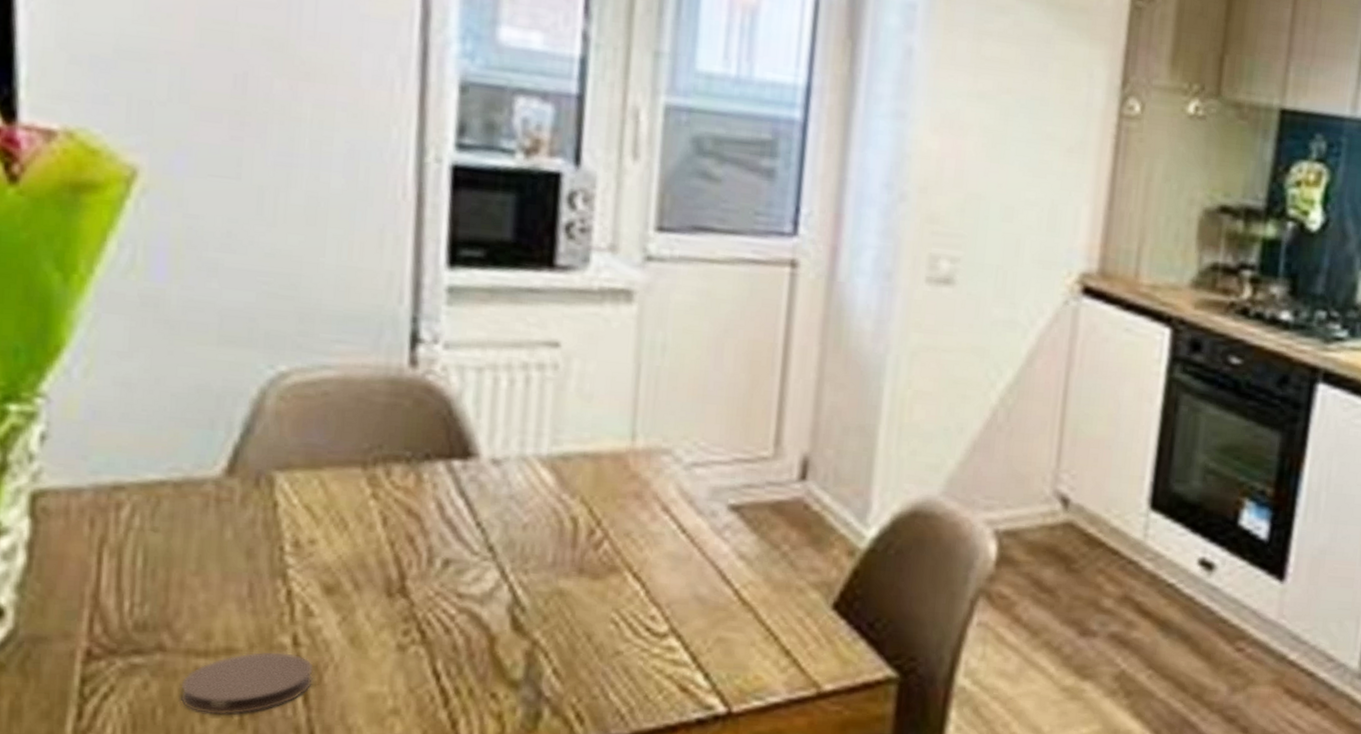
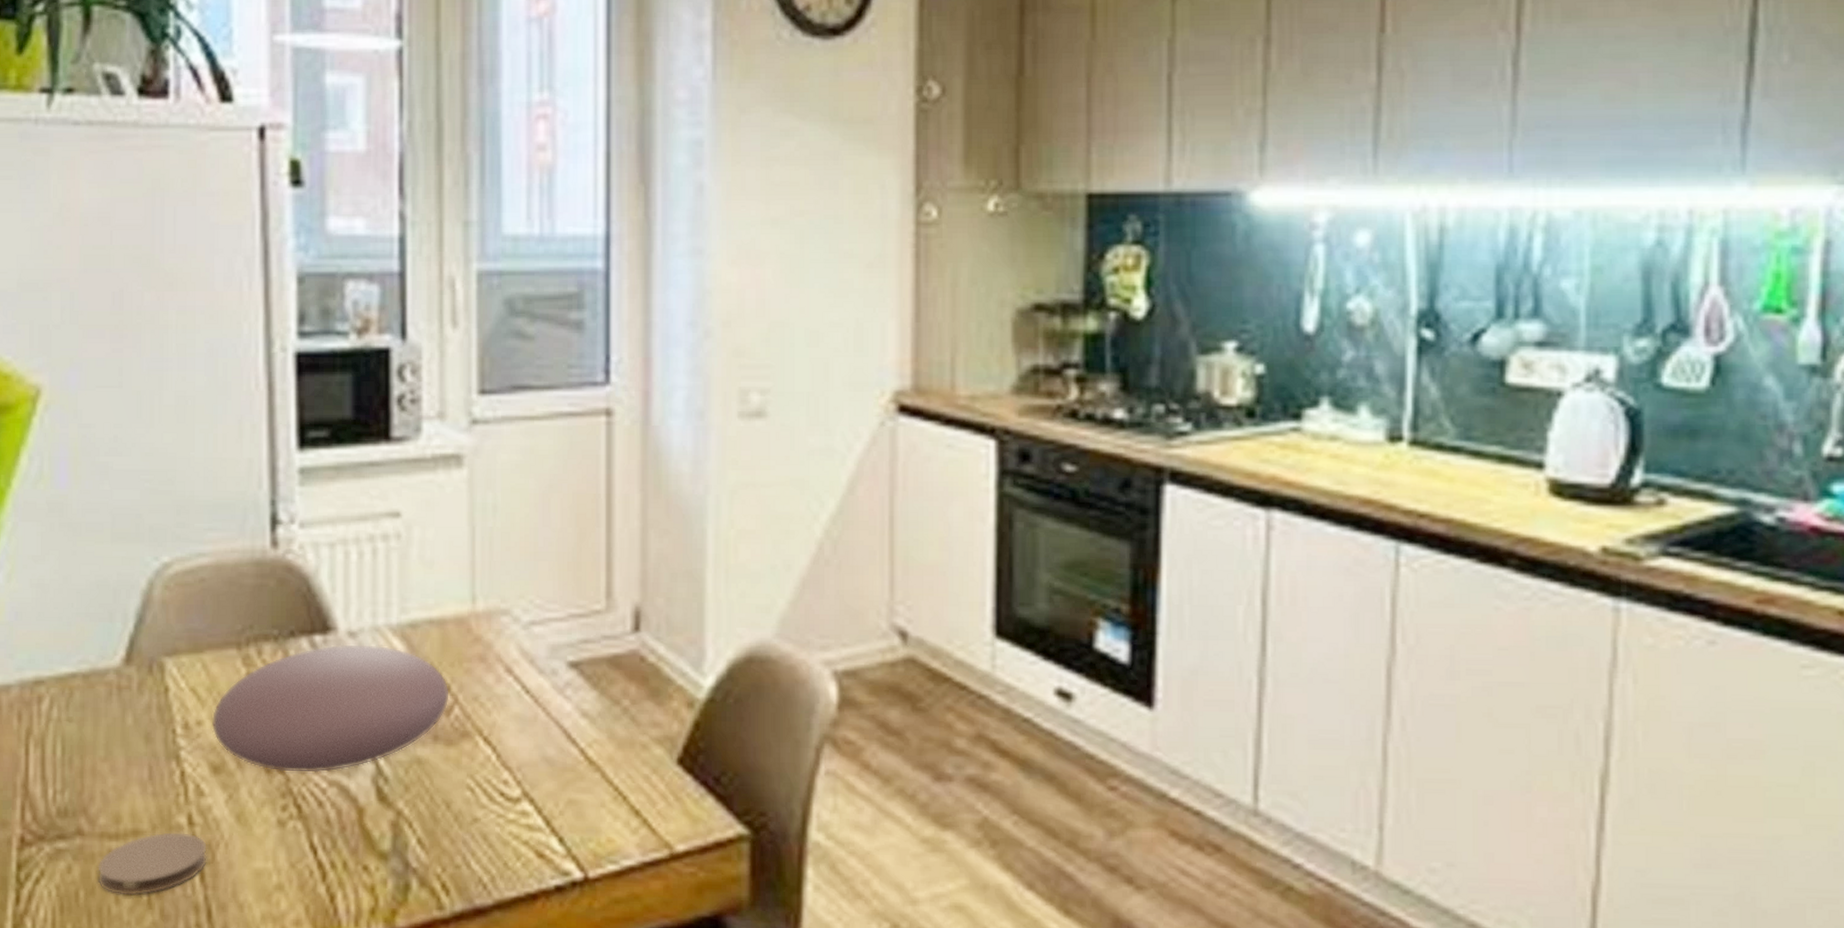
decorative bowl: none [326,471,600,600] -> present [211,643,449,774]

